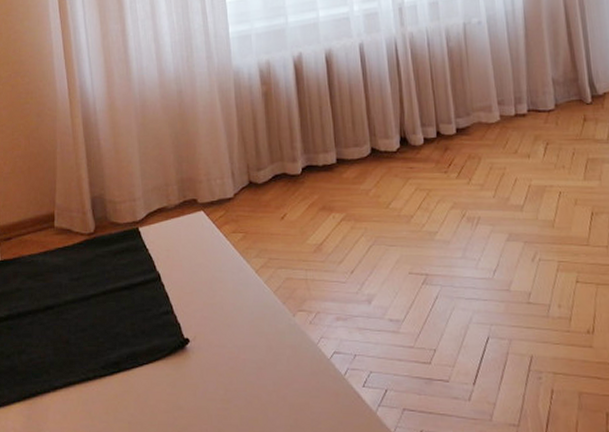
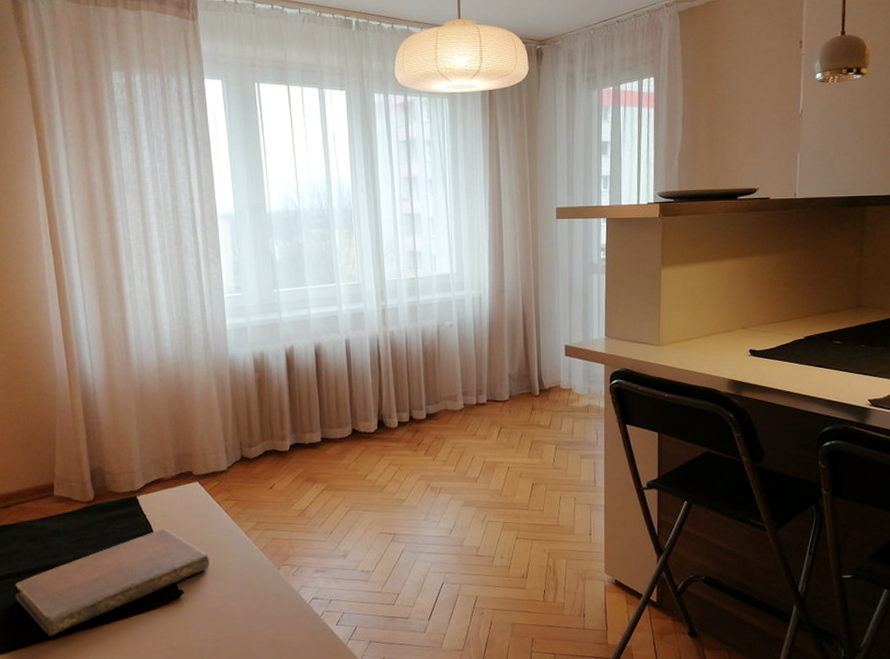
notebook: none [15,265,217,388] -> present [15,529,209,636]

